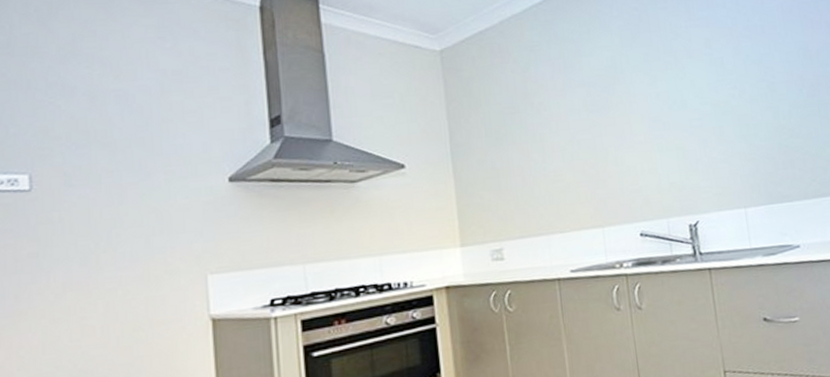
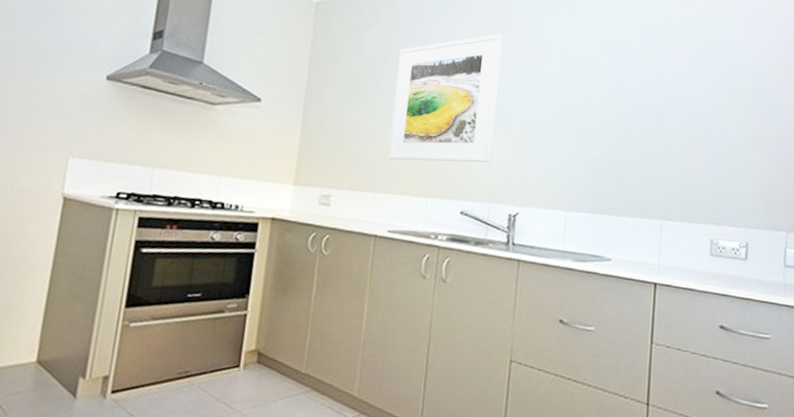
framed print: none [540,43,658,197] -> present [388,33,503,163]

